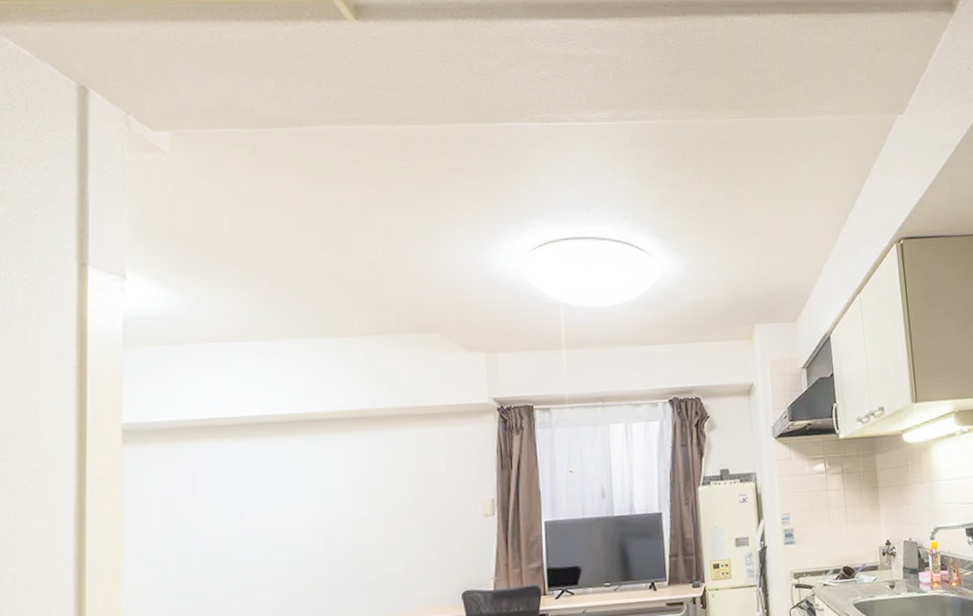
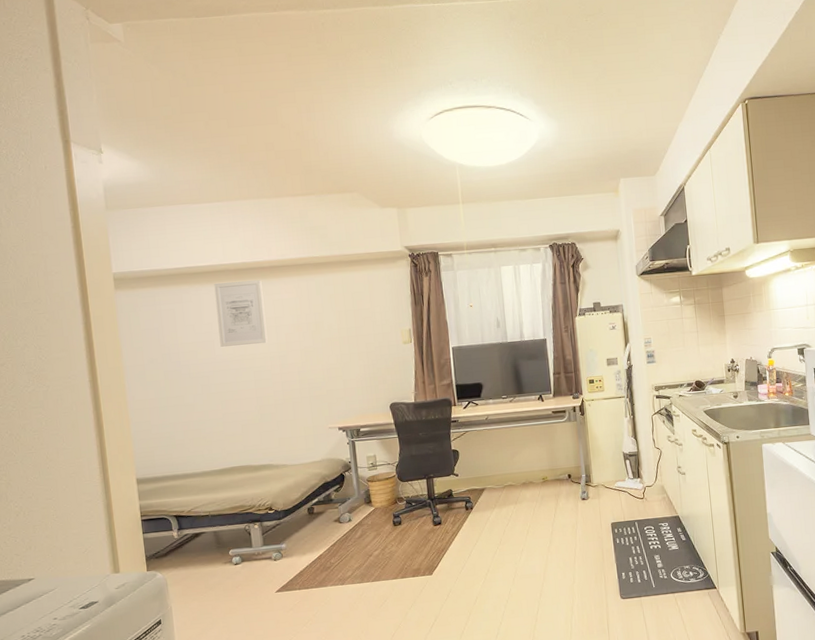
wall art: none [250,435,313,518] -> present [214,280,268,347]

